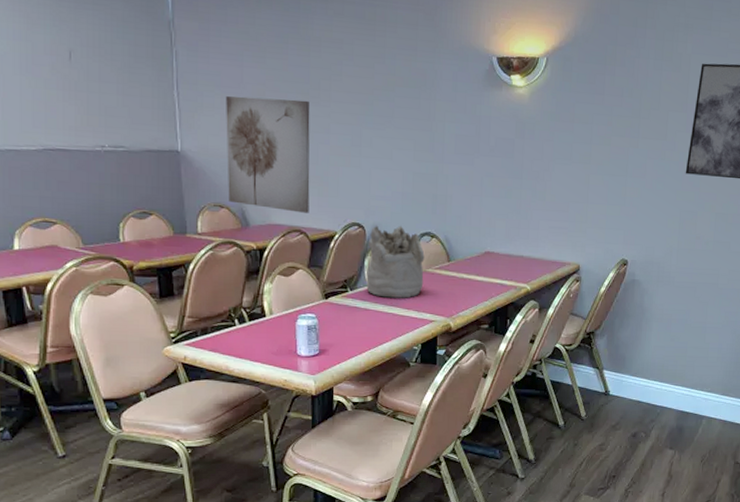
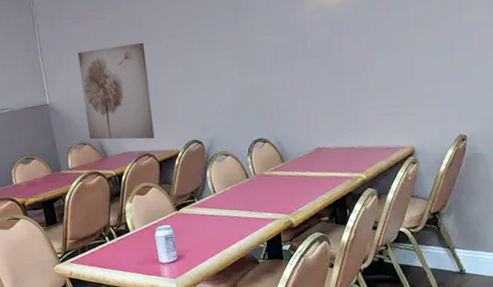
mineral sample: present [366,225,425,298] -> none [207,136,262,203]

